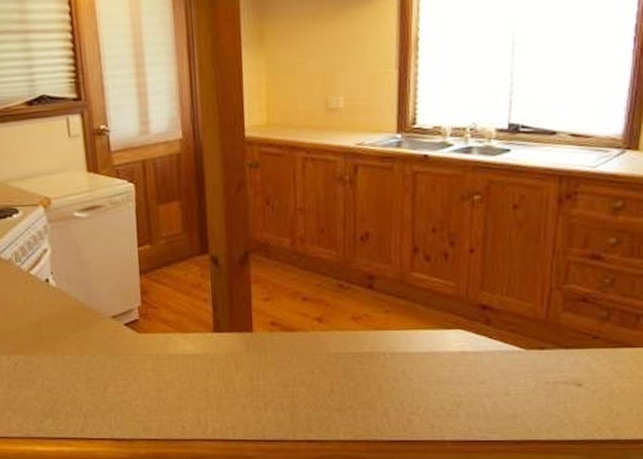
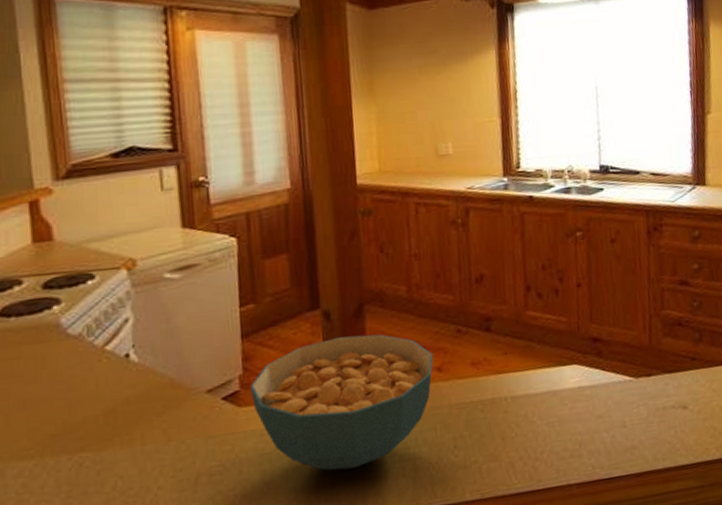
cereal bowl: none [147,280,314,398] -> present [250,334,433,471]

